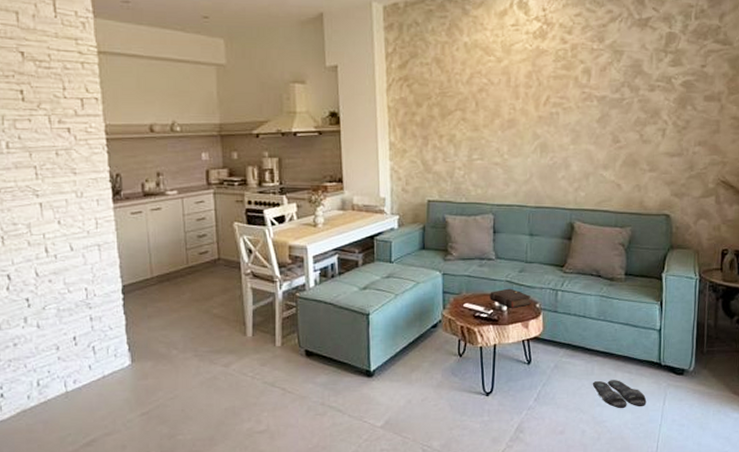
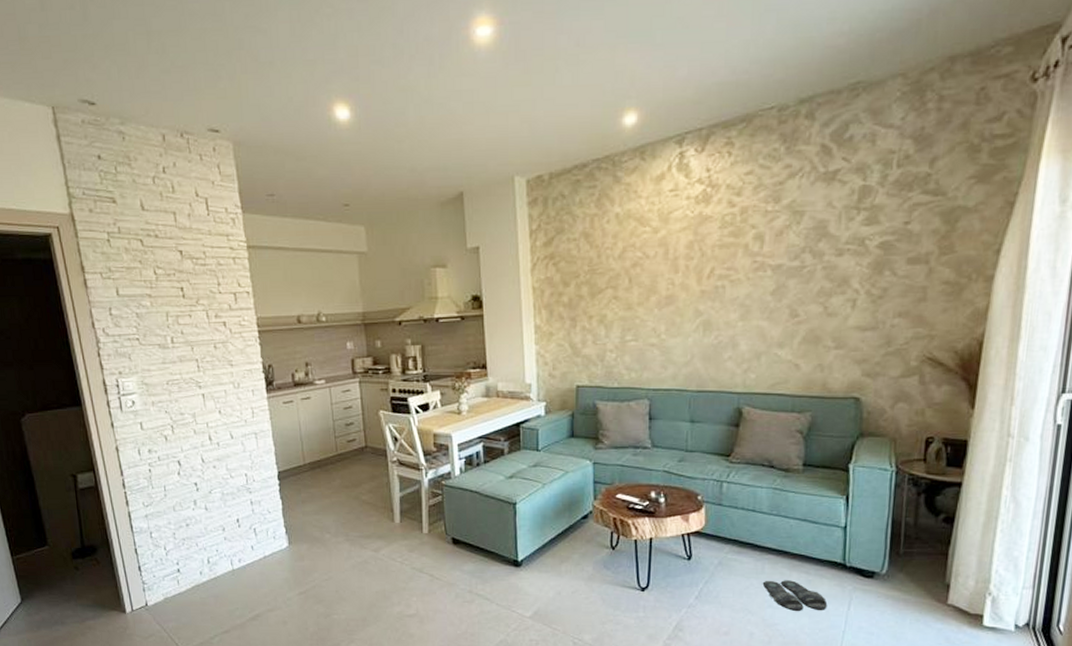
book: present [490,288,531,310] -> none [645,479,692,502]

